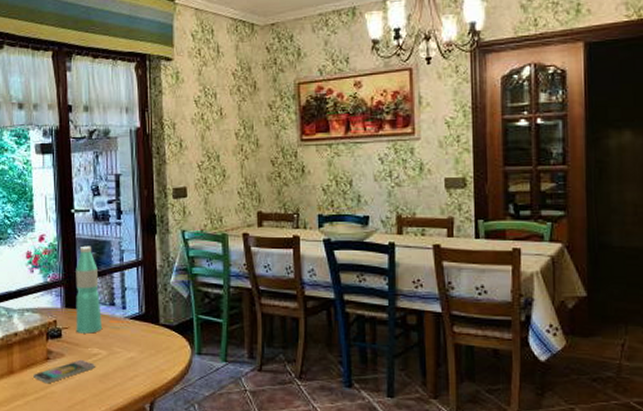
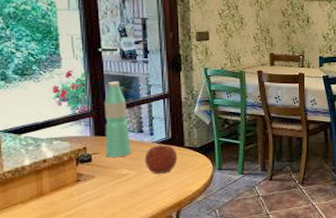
smartphone: present [33,359,95,384] -> none [64,179,125,203]
fruit: none [116,318,152,355] -> present [144,143,178,174]

